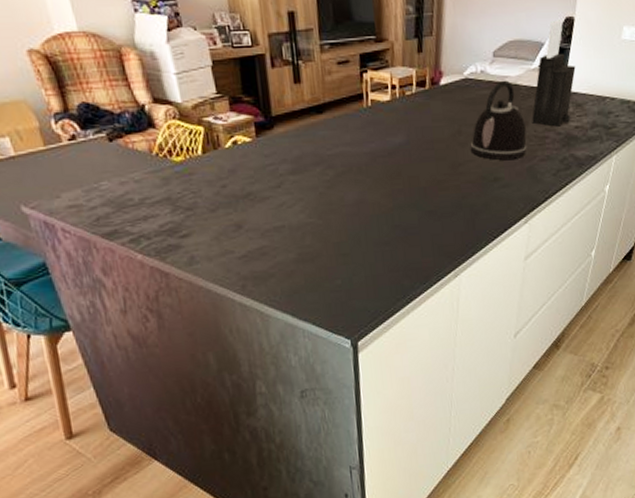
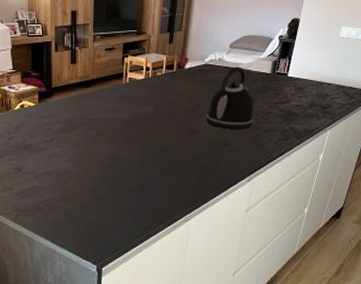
knife block: present [532,20,576,127] -> none [259,20,299,105]

